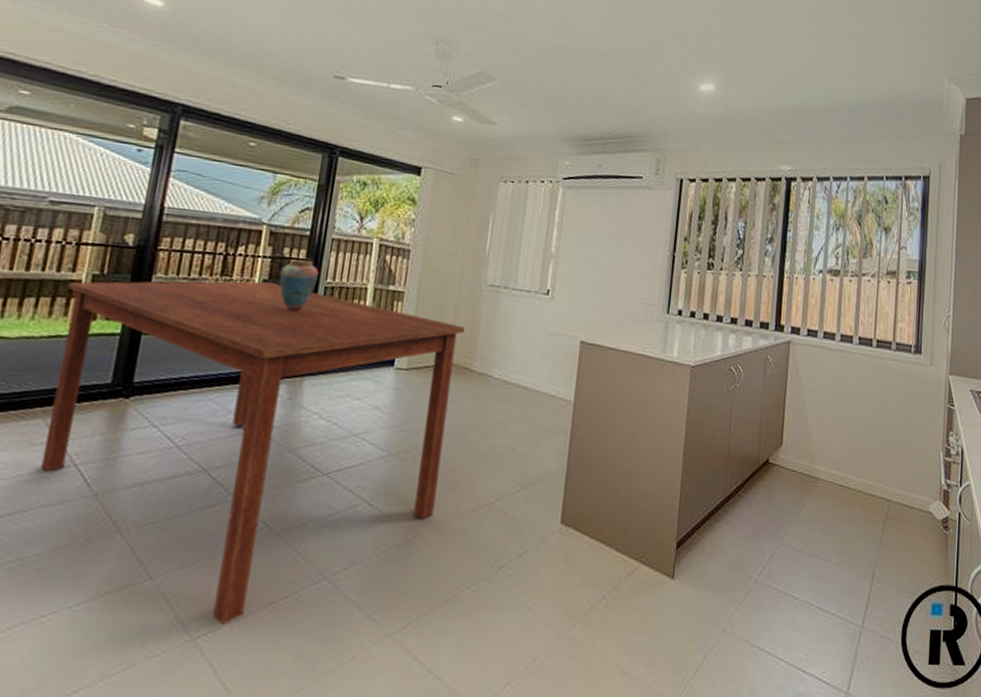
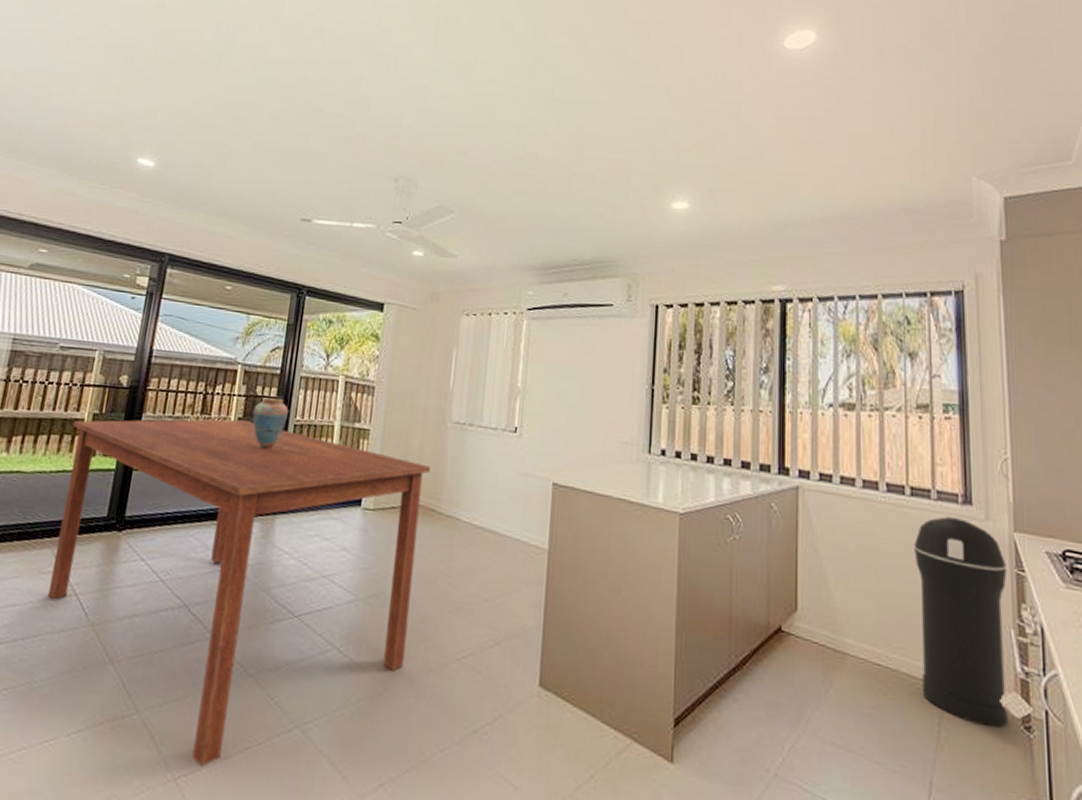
trash can: none [872,364,942,529] -> present [914,517,1008,729]

